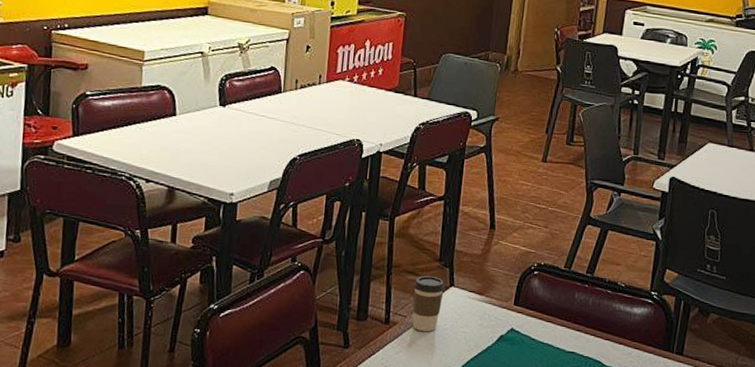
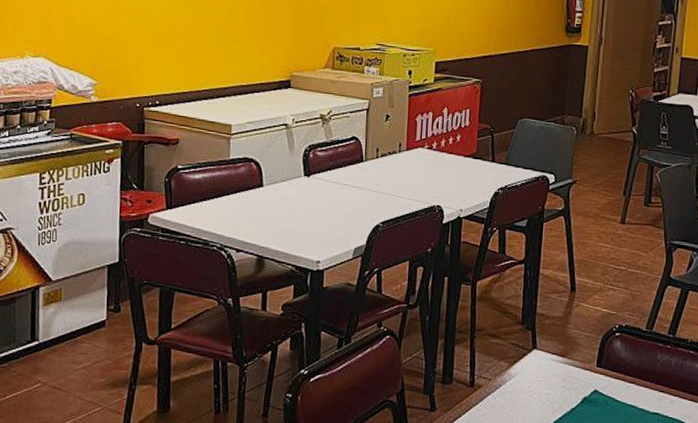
coffee cup: present [412,276,445,332] -> none [497,339,528,395]

